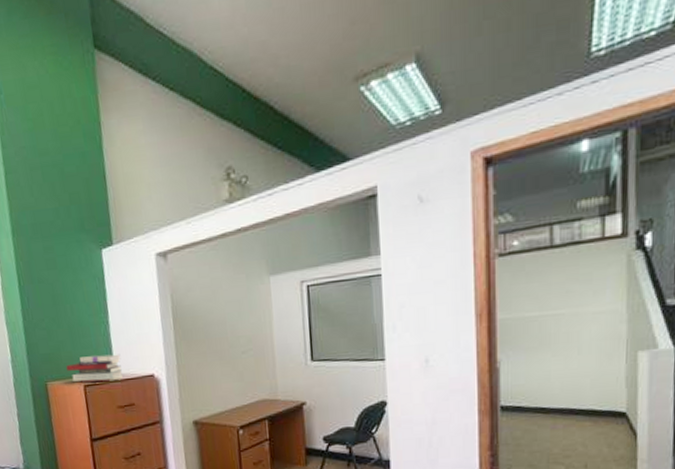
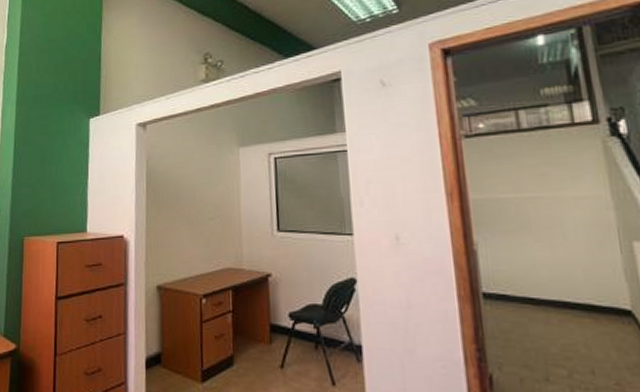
books: present [66,354,123,383] -> none [44,213,95,240]

